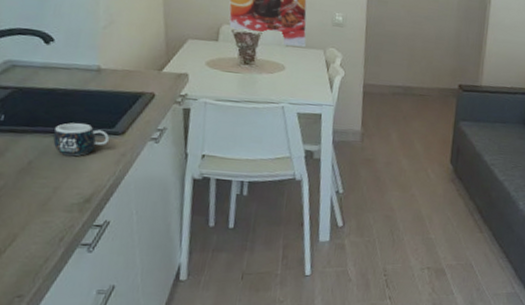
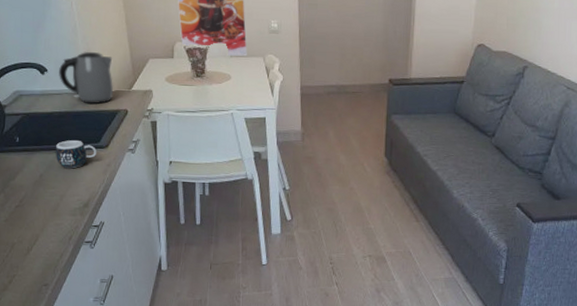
kettle: none [69,23,142,84] -> present [59,51,113,105]

